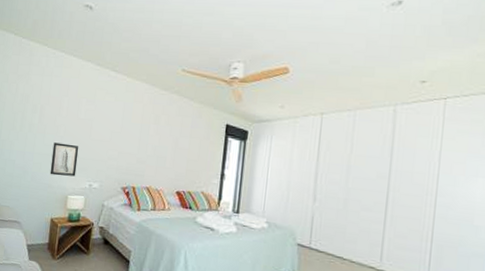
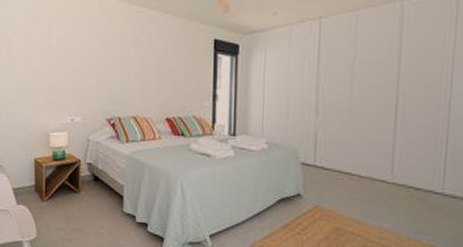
wall art: present [50,142,79,177] -> none [27,76,55,113]

